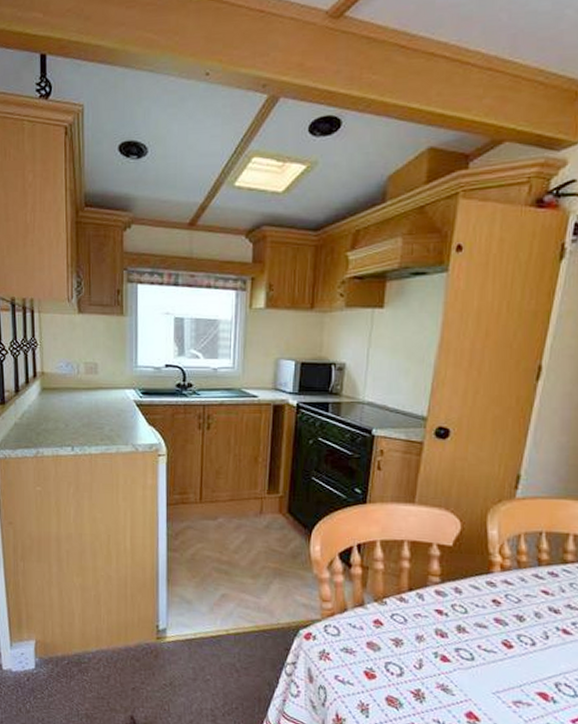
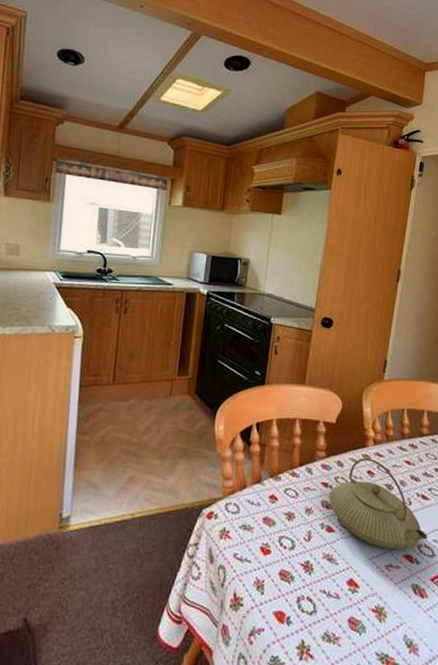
teapot: none [444,585,569,686] -> present [329,458,428,550]

